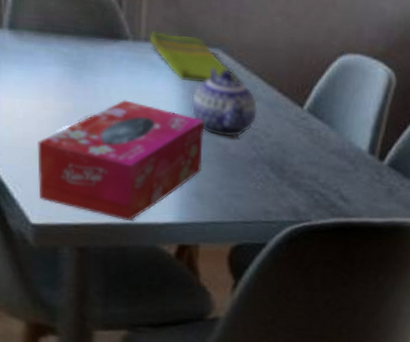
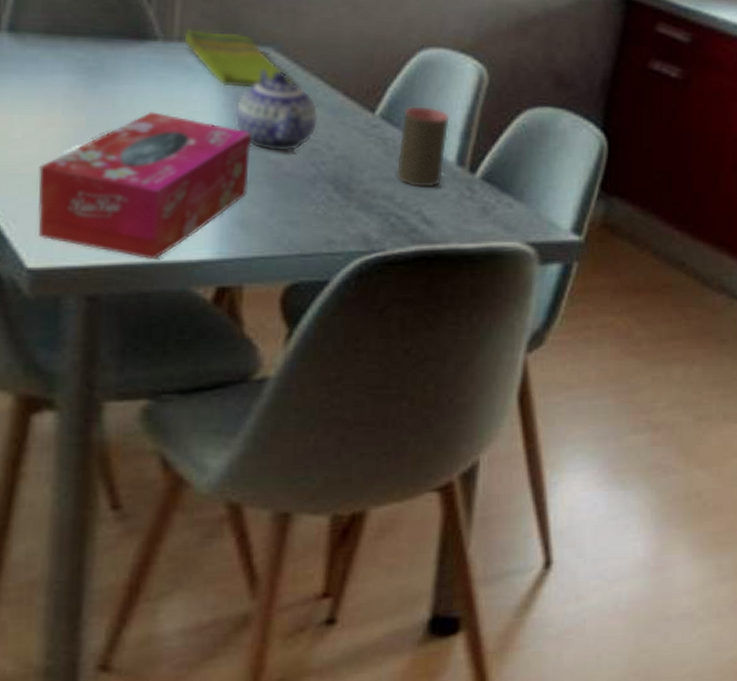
cup: none [319,102,365,172] -> present [395,105,451,189]

